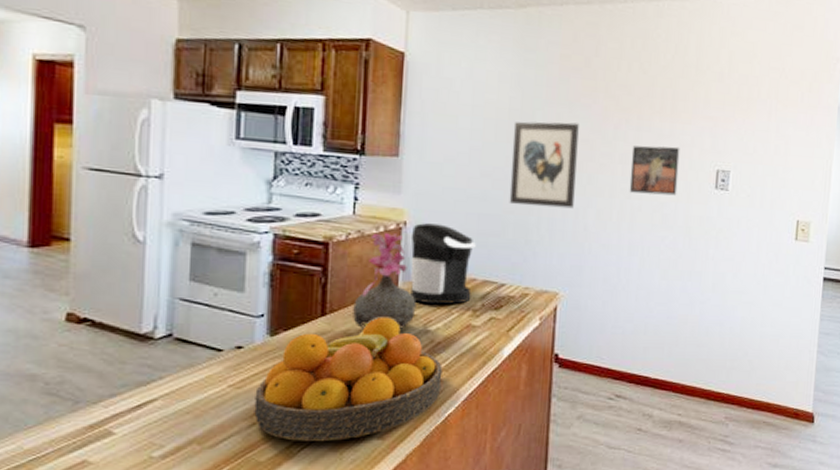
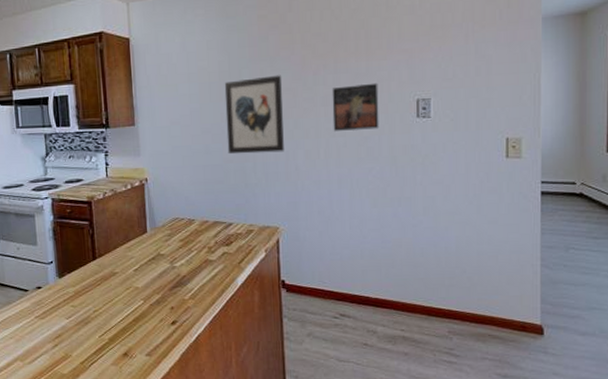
fruit bowl: present [254,316,442,441] -> none [54,257,190,358]
vase: present [353,233,416,330] -> none [115,189,163,269]
coffee maker: present [410,223,476,305] -> none [152,177,205,245]

